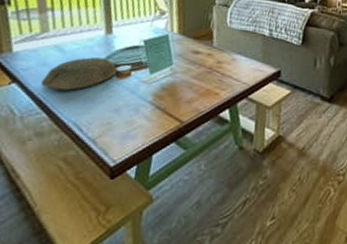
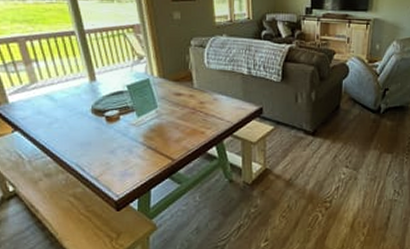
bowl: present [41,57,118,91] -> none [41,104,107,136]

